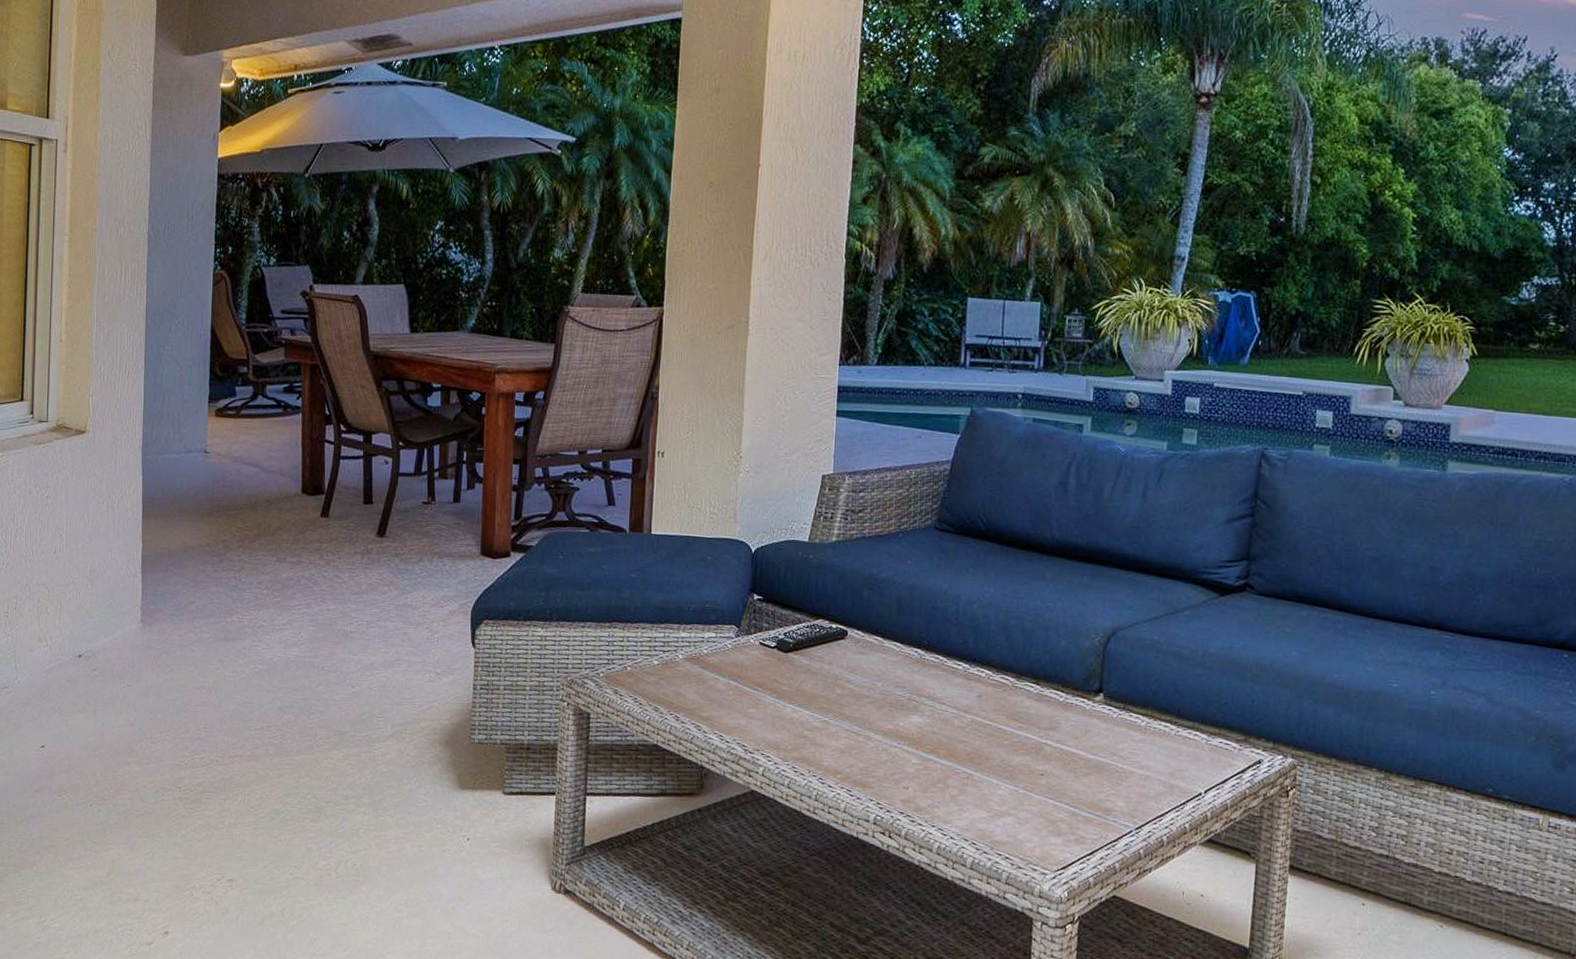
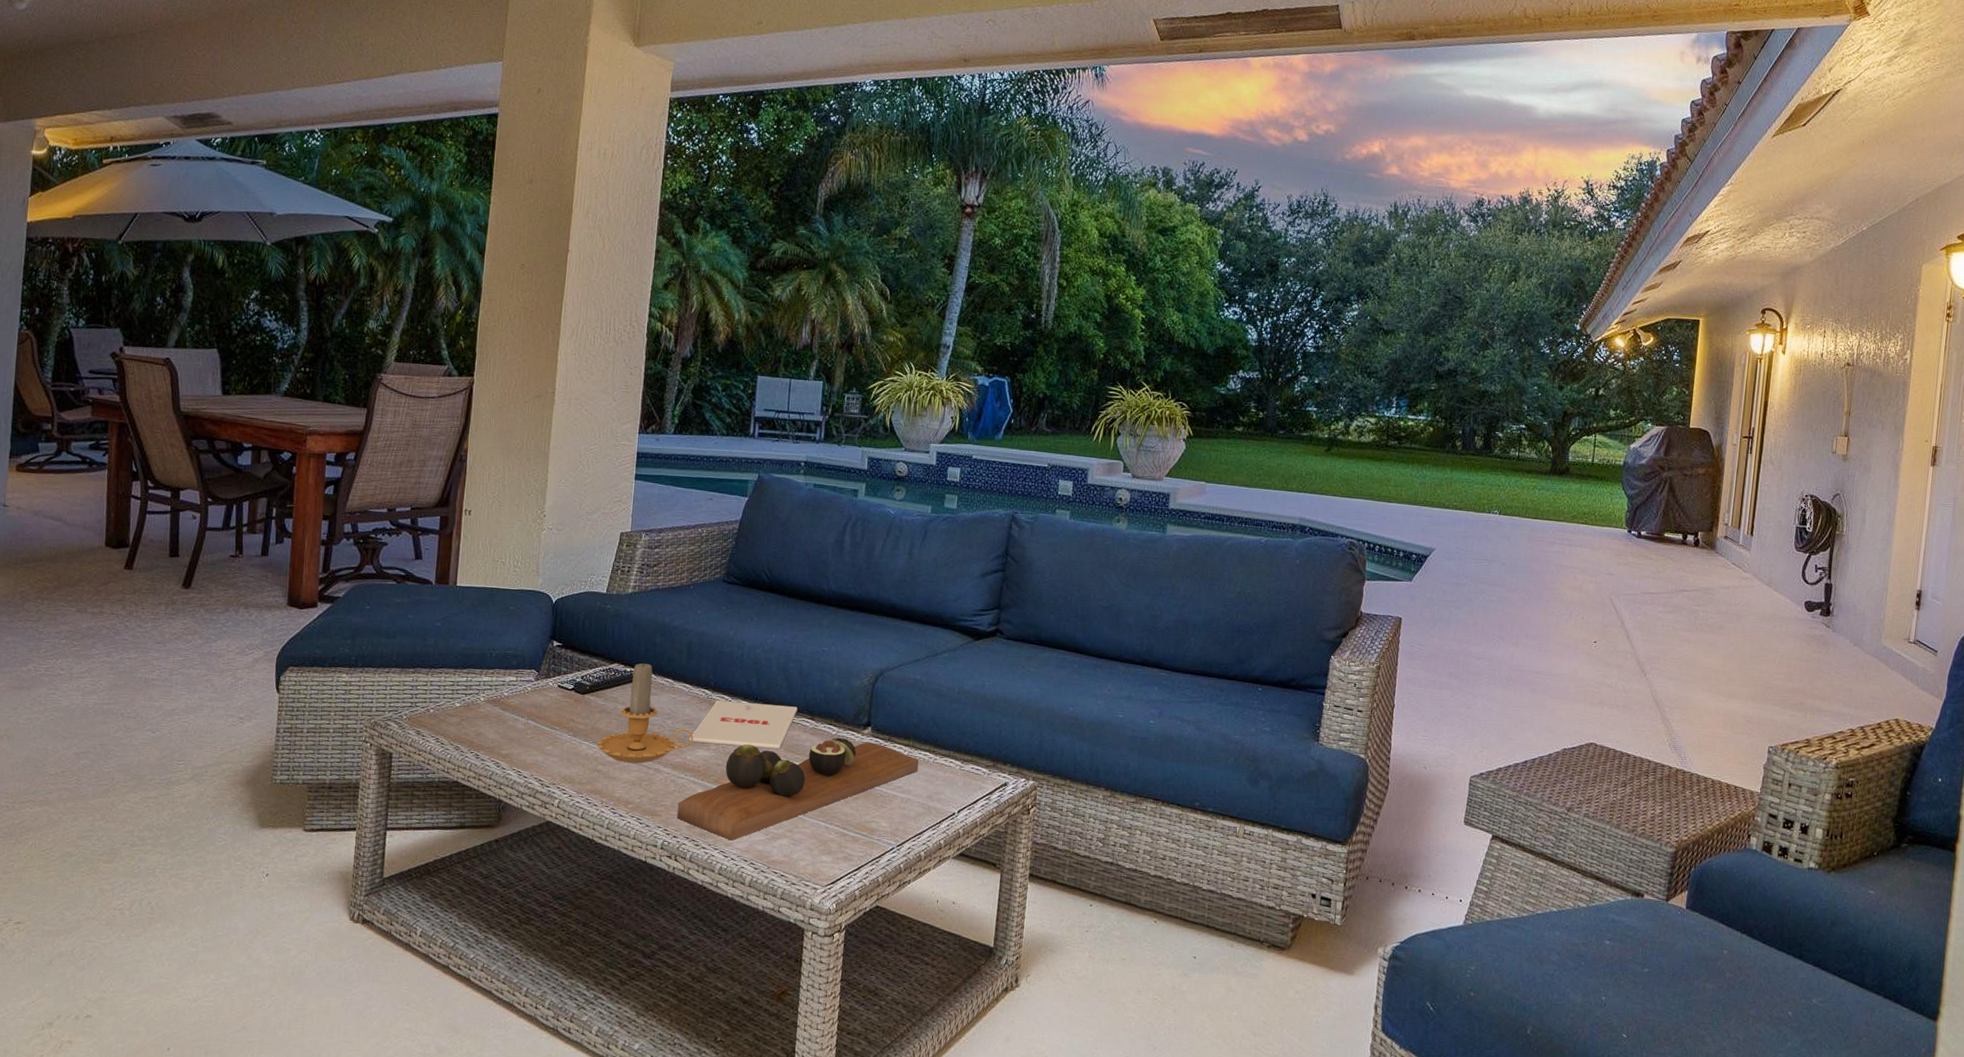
candle: none [803,615,906,730] -> present [597,659,694,763]
decorative tray: none [890,705,1158,817] -> present [676,737,919,841]
magazine: none [901,661,1020,717] -> present [688,700,798,750]

